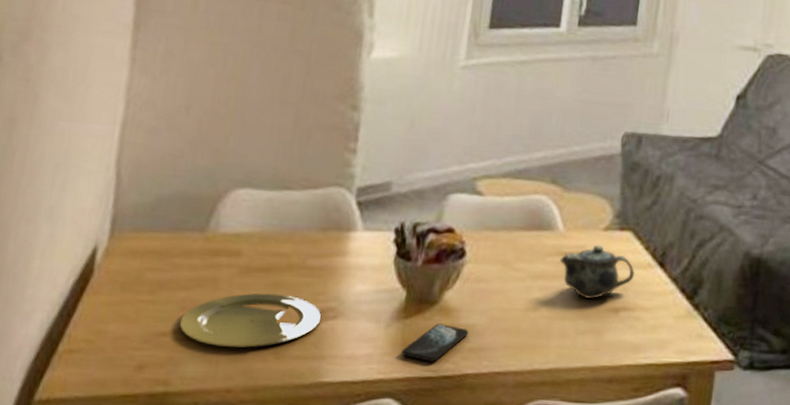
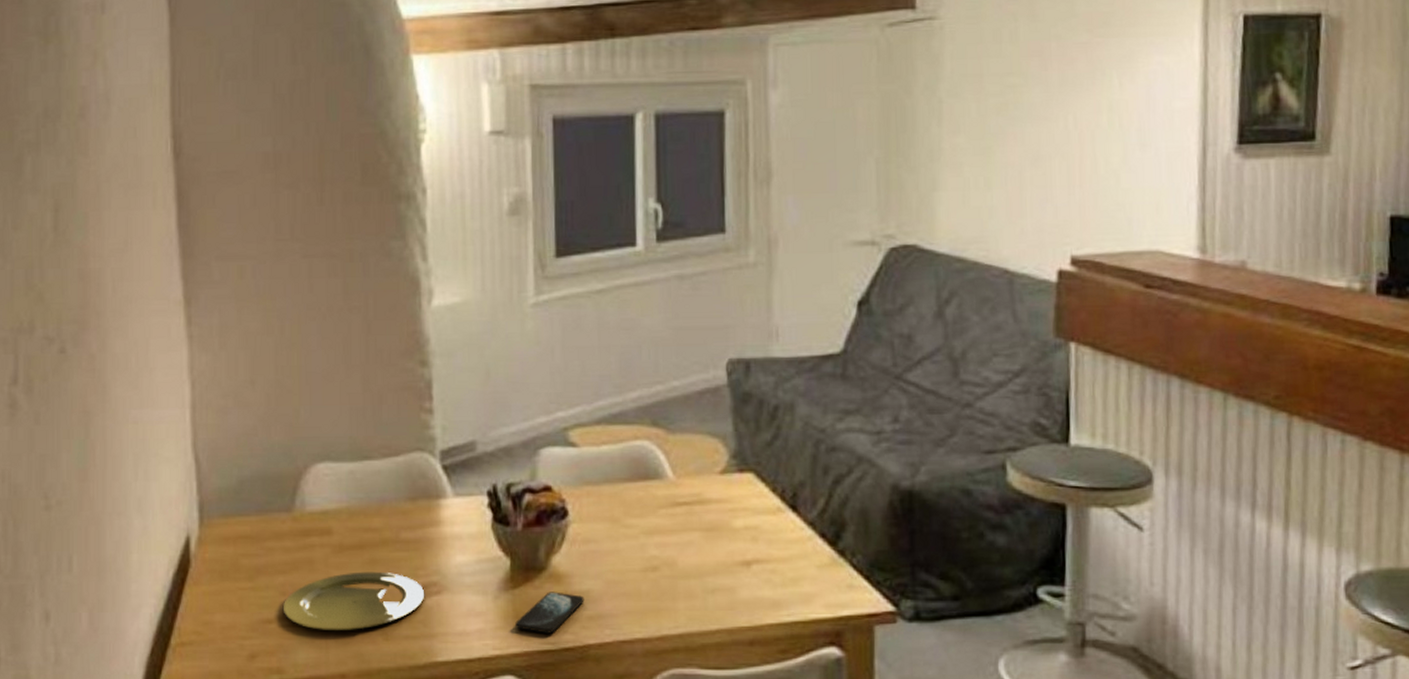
teapot: present [560,244,635,299] -> none [675,491,763,553]

